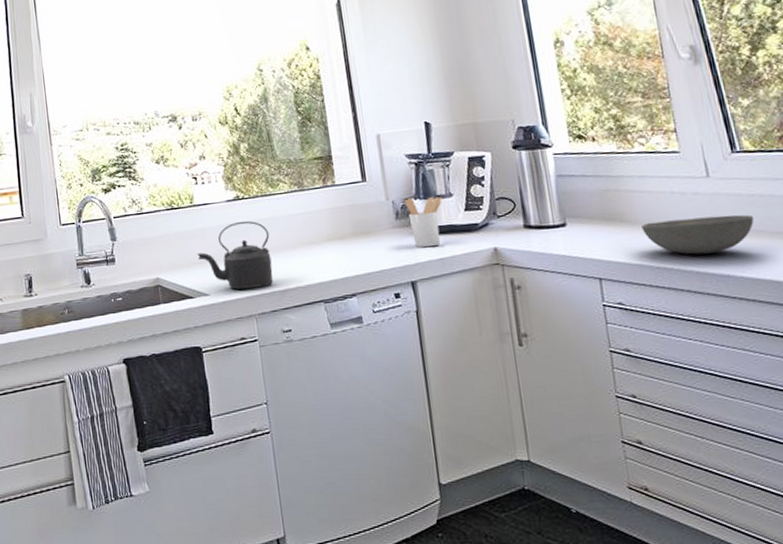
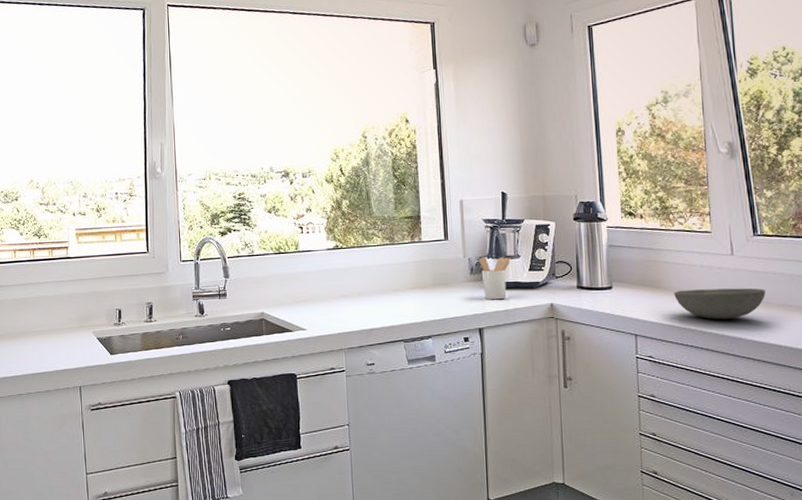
kettle: present [197,220,273,290] -> none [298,267,363,326]

